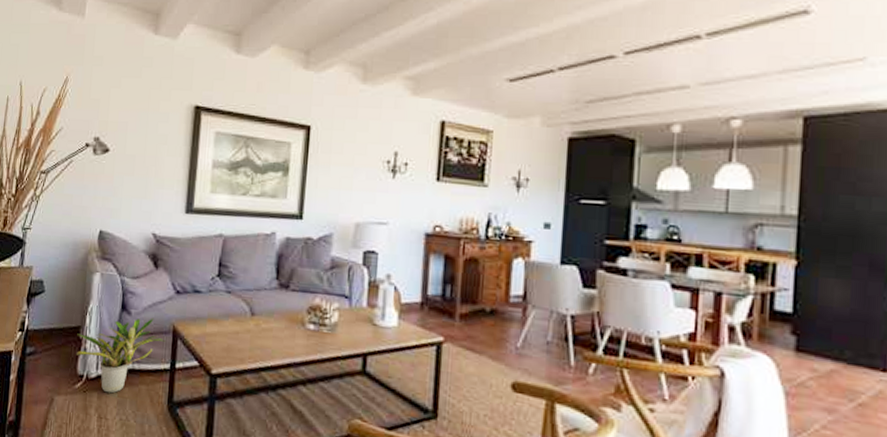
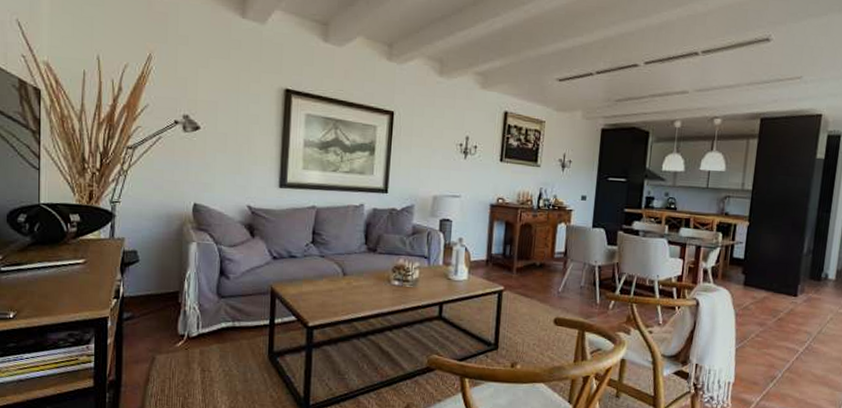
potted plant: present [77,317,166,394] -> none [176,281,264,349]

